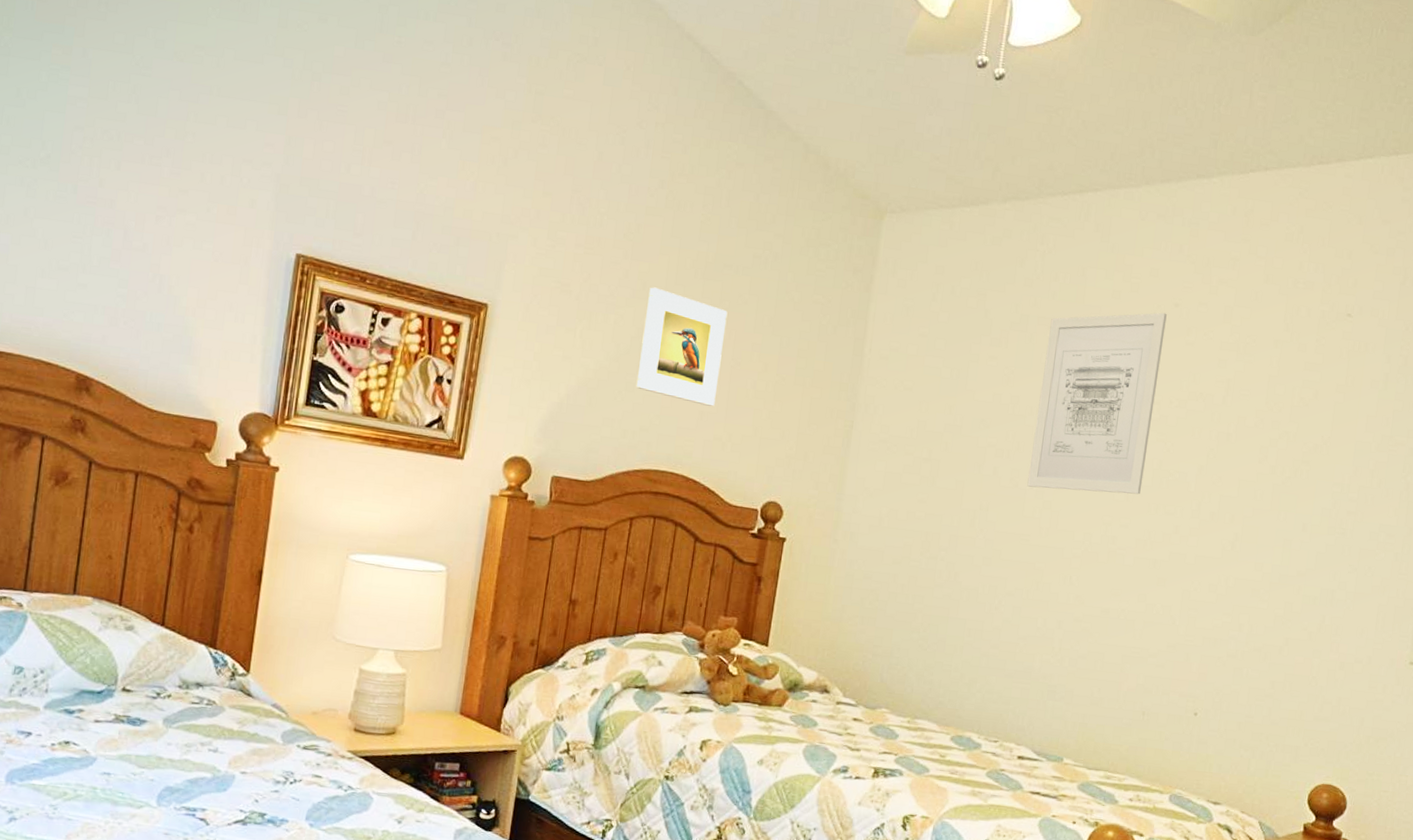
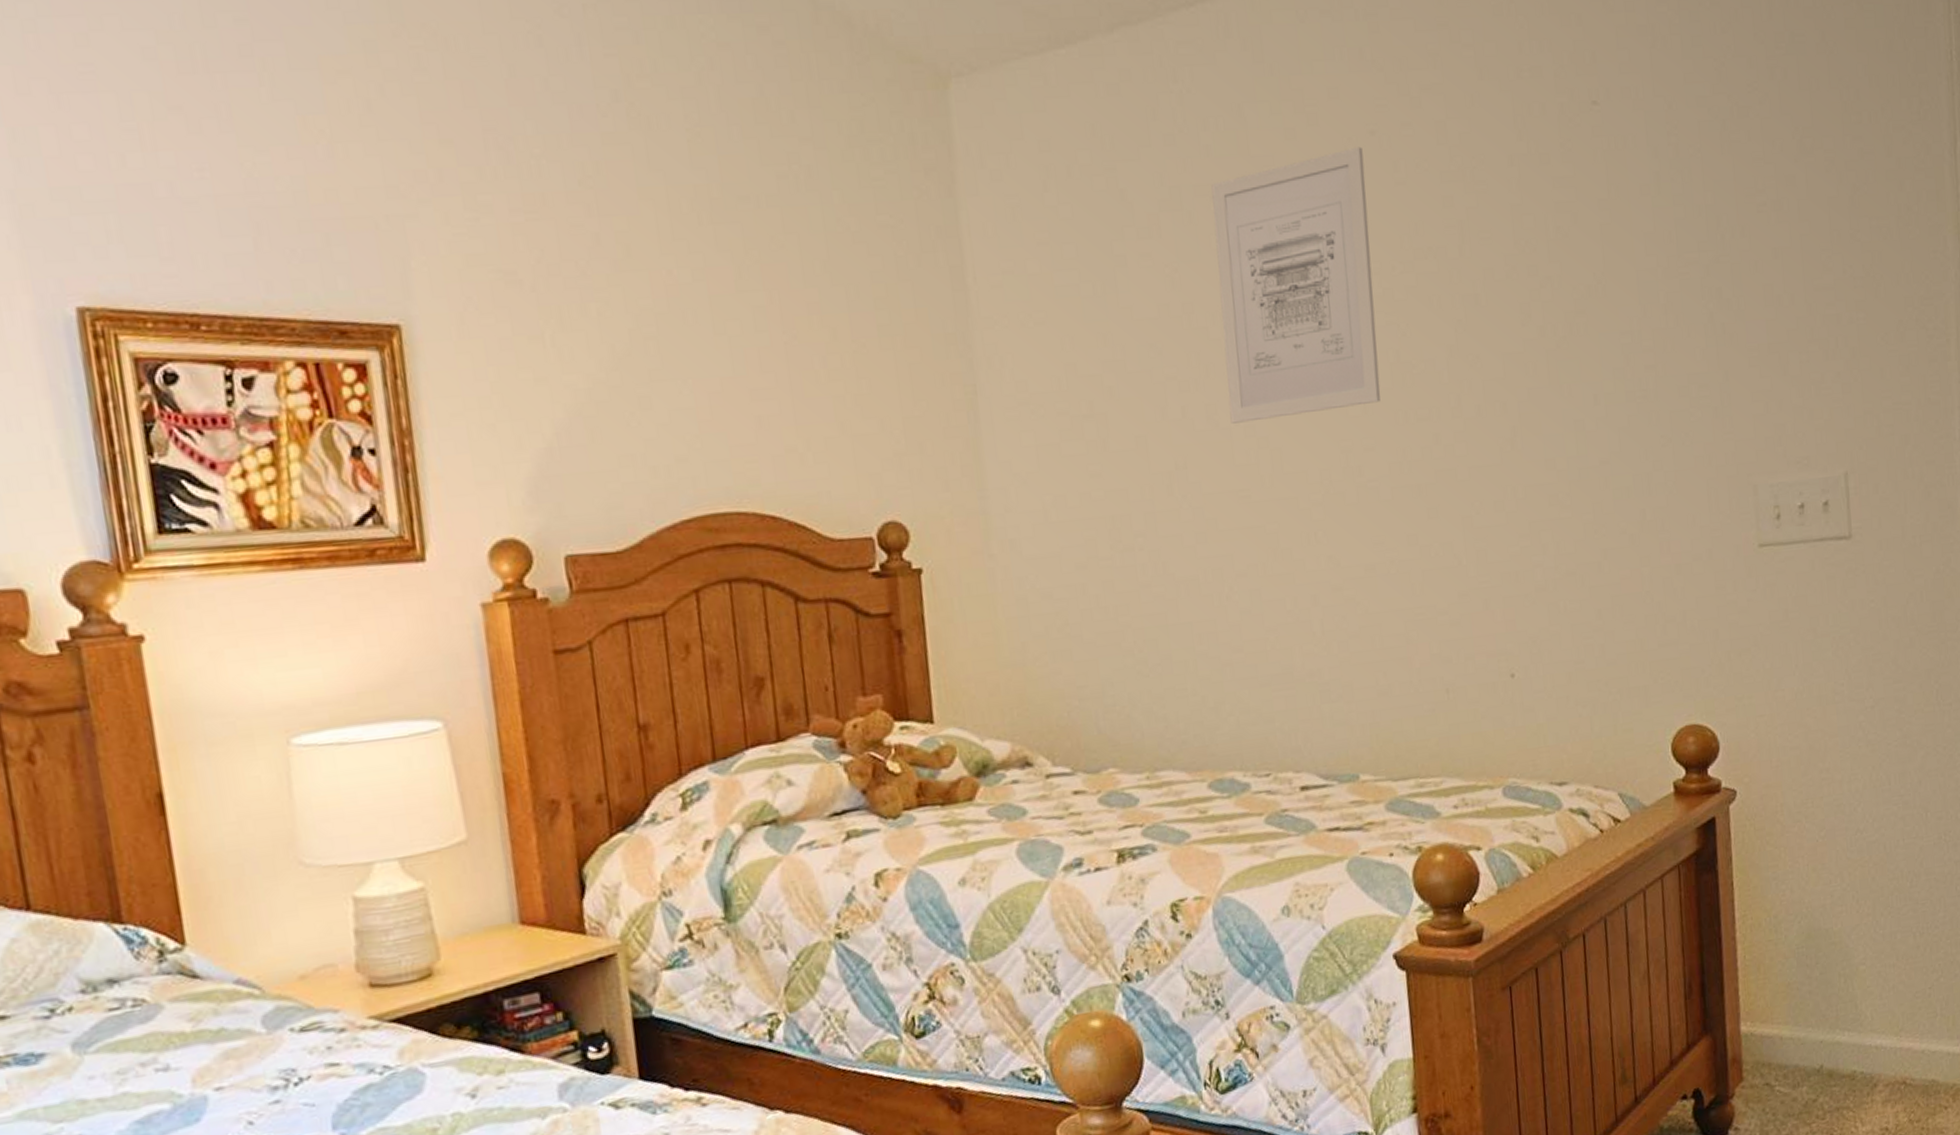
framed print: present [636,287,728,407] -> none [637,250,775,407]

